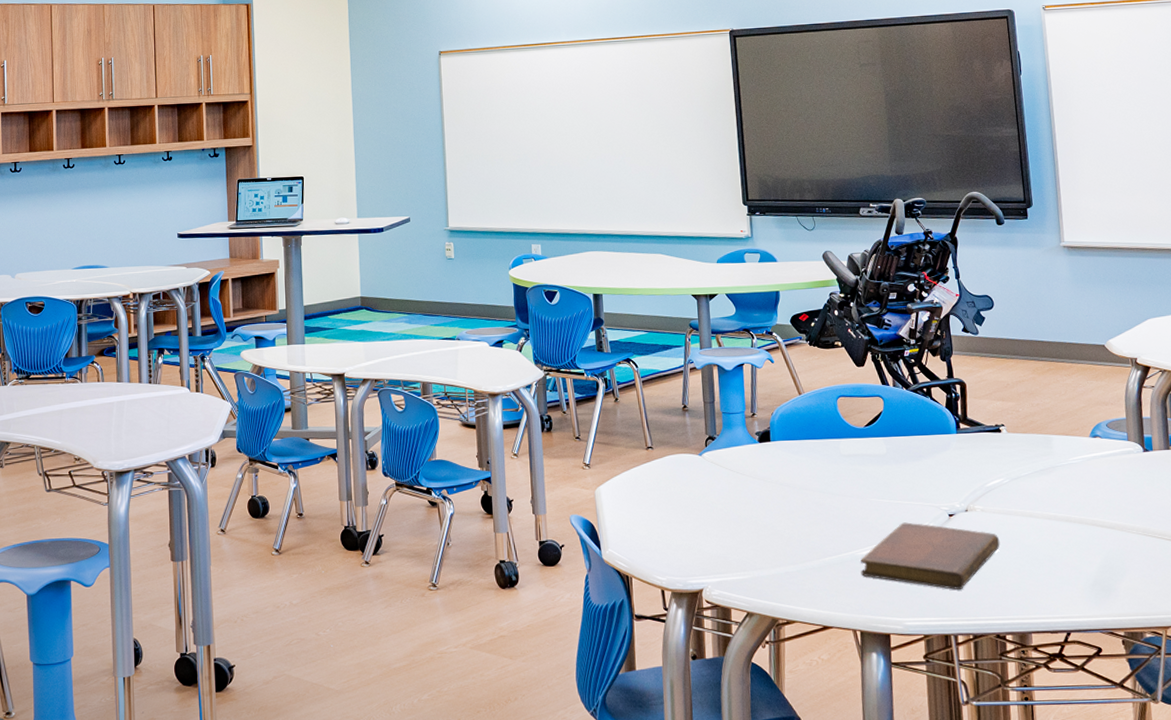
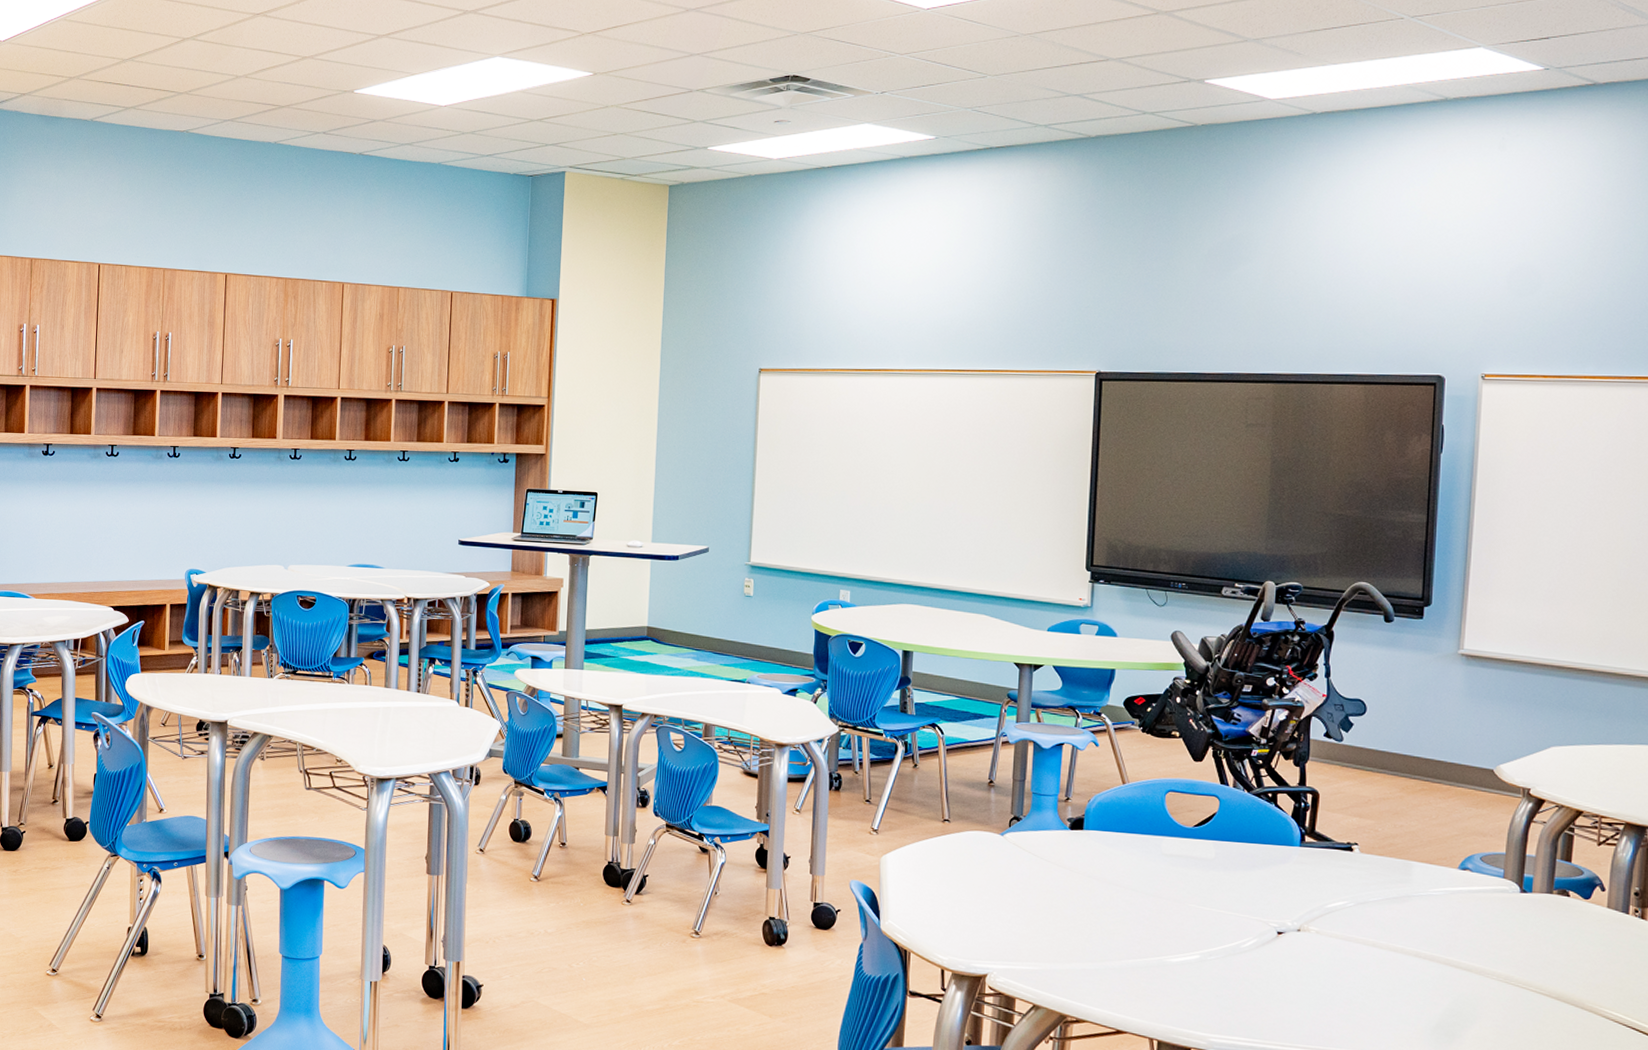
notebook: present [861,522,1000,590] -> none [1167,934,1333,1013]

